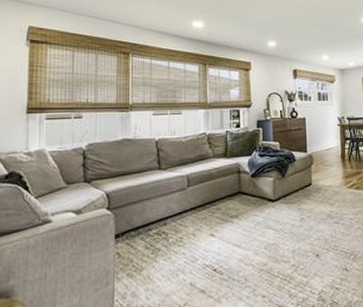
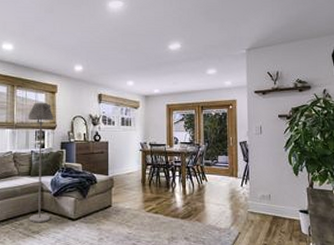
floor lamp: none [221,80,249,207] -> present [27,102,54,223]

